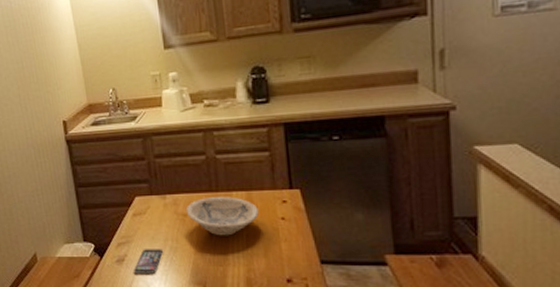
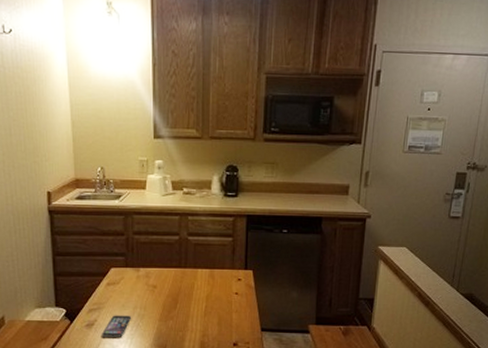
bowl: present [185,196,259,236] -> none [156,272,218,306]

